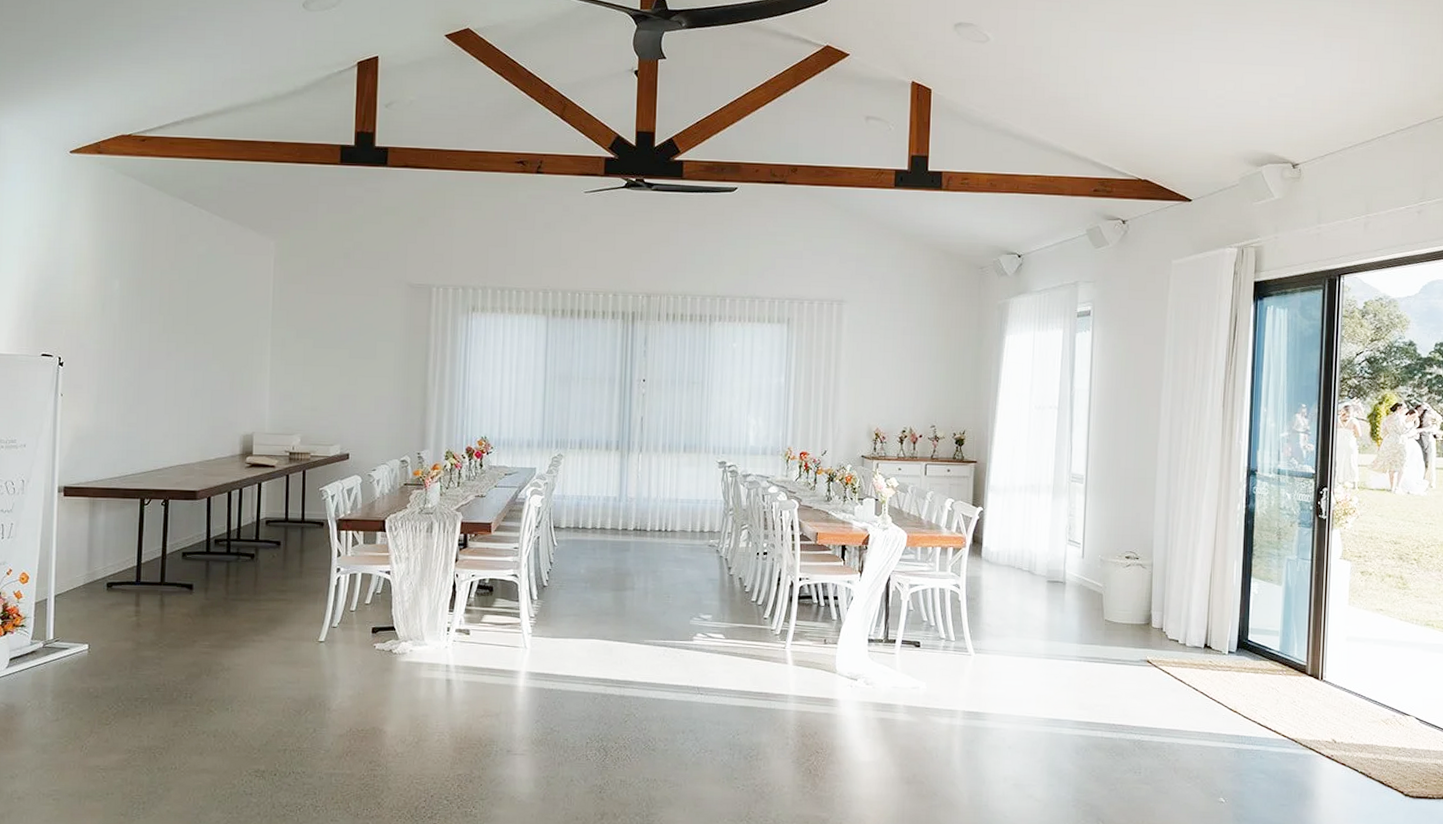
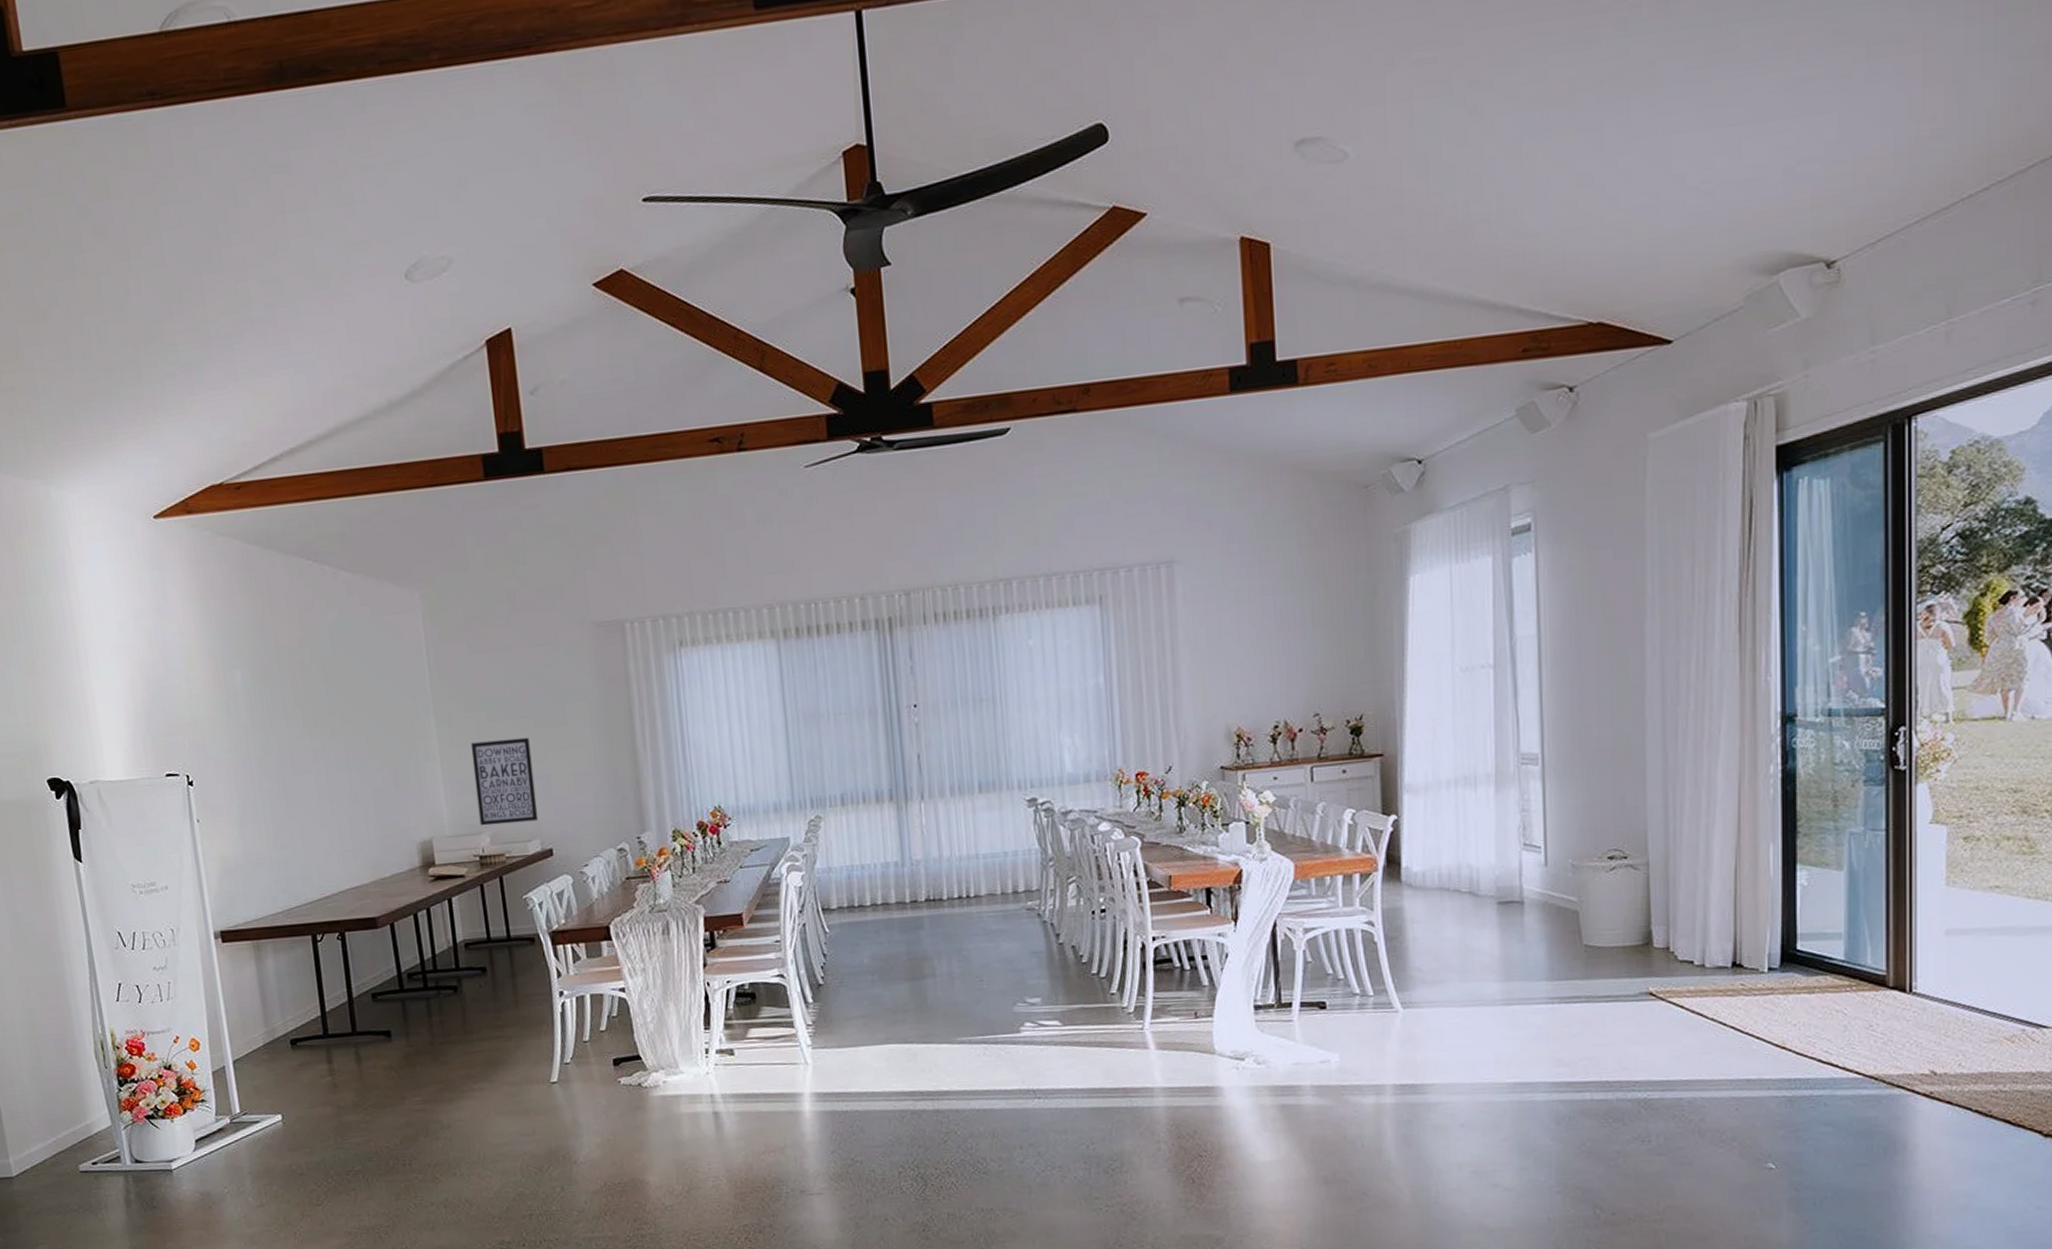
wall art: none [294,362,344,430] -> present [470,737,539,826]

